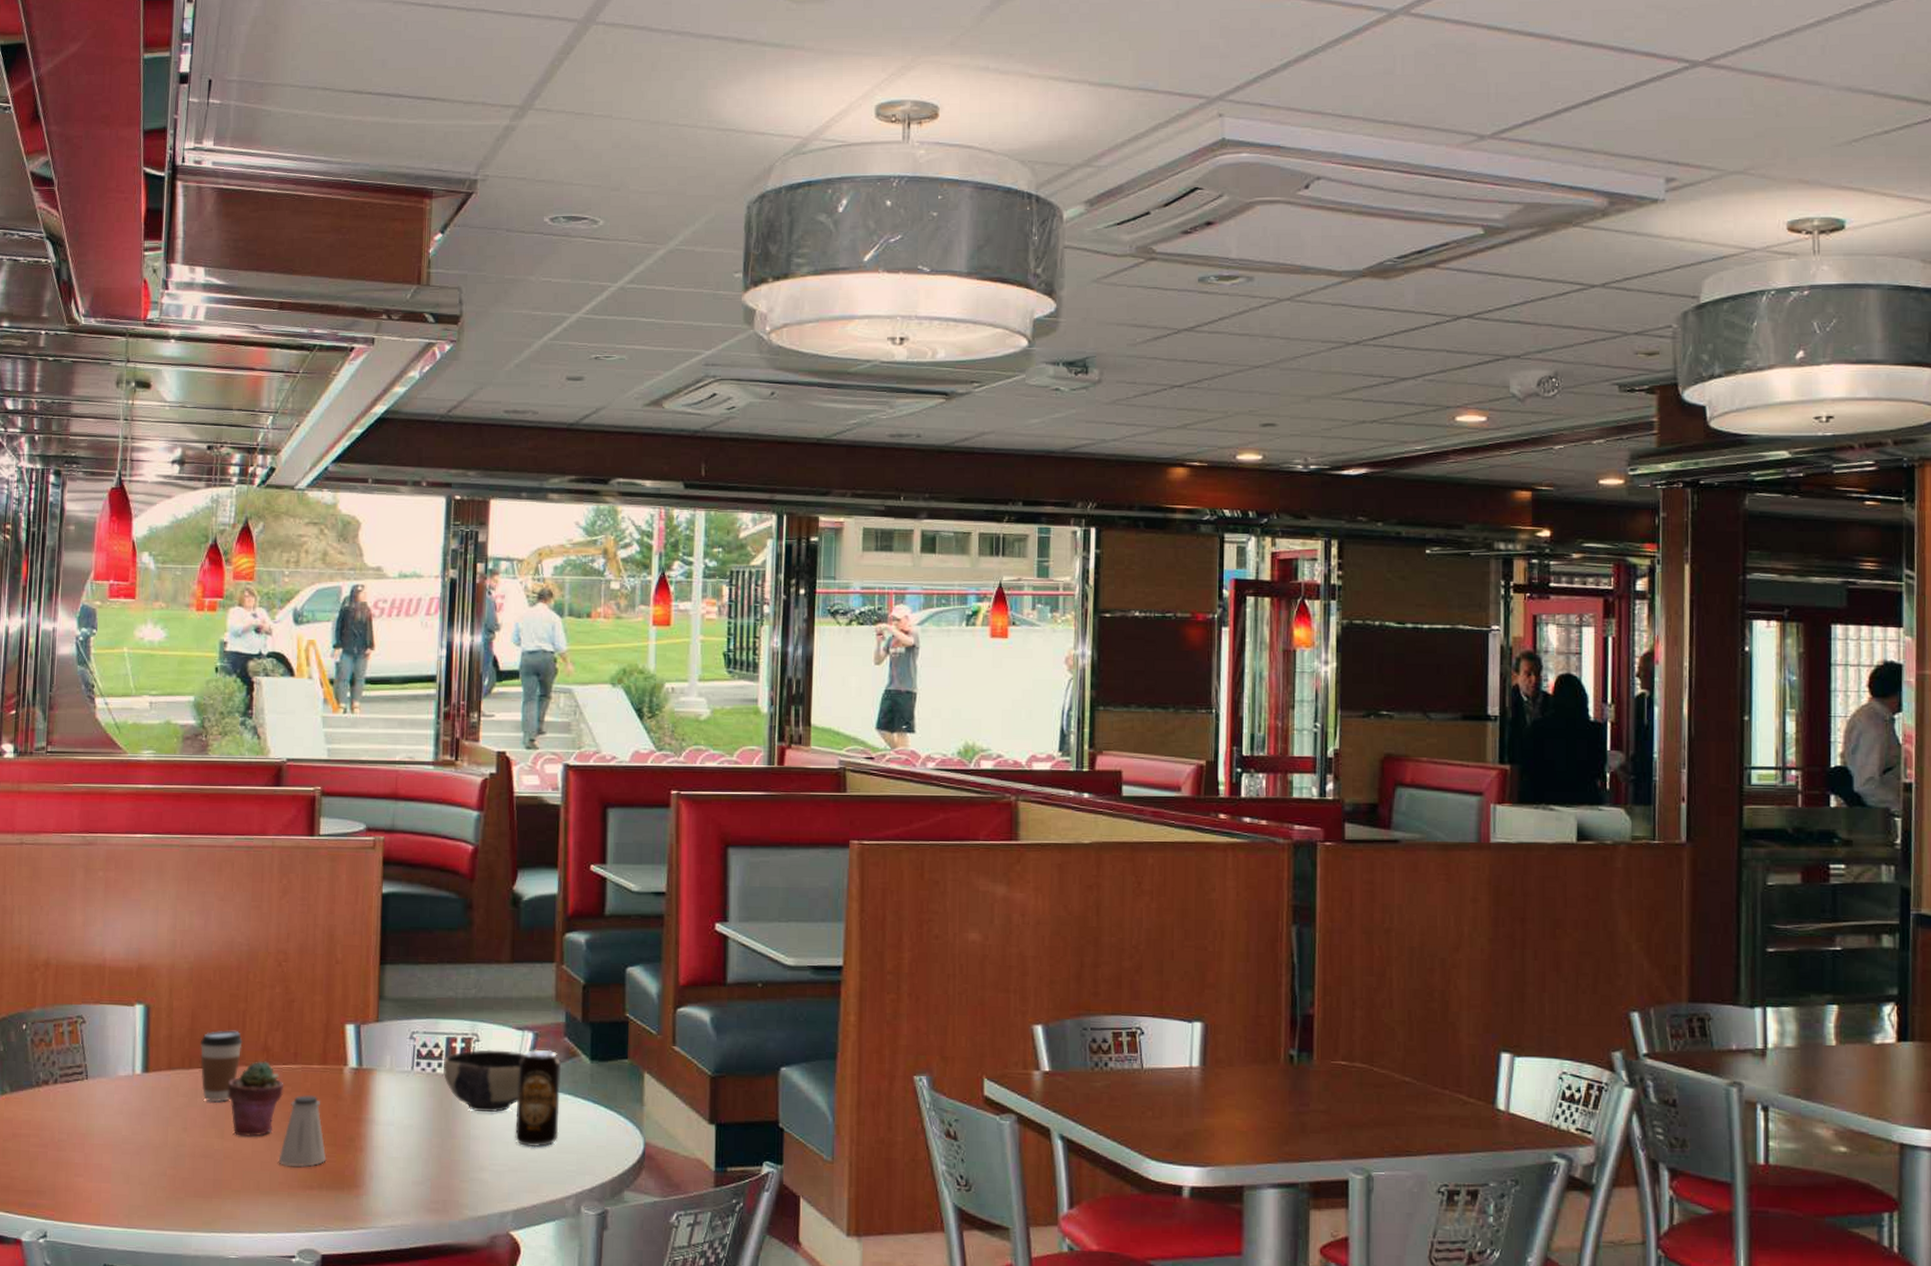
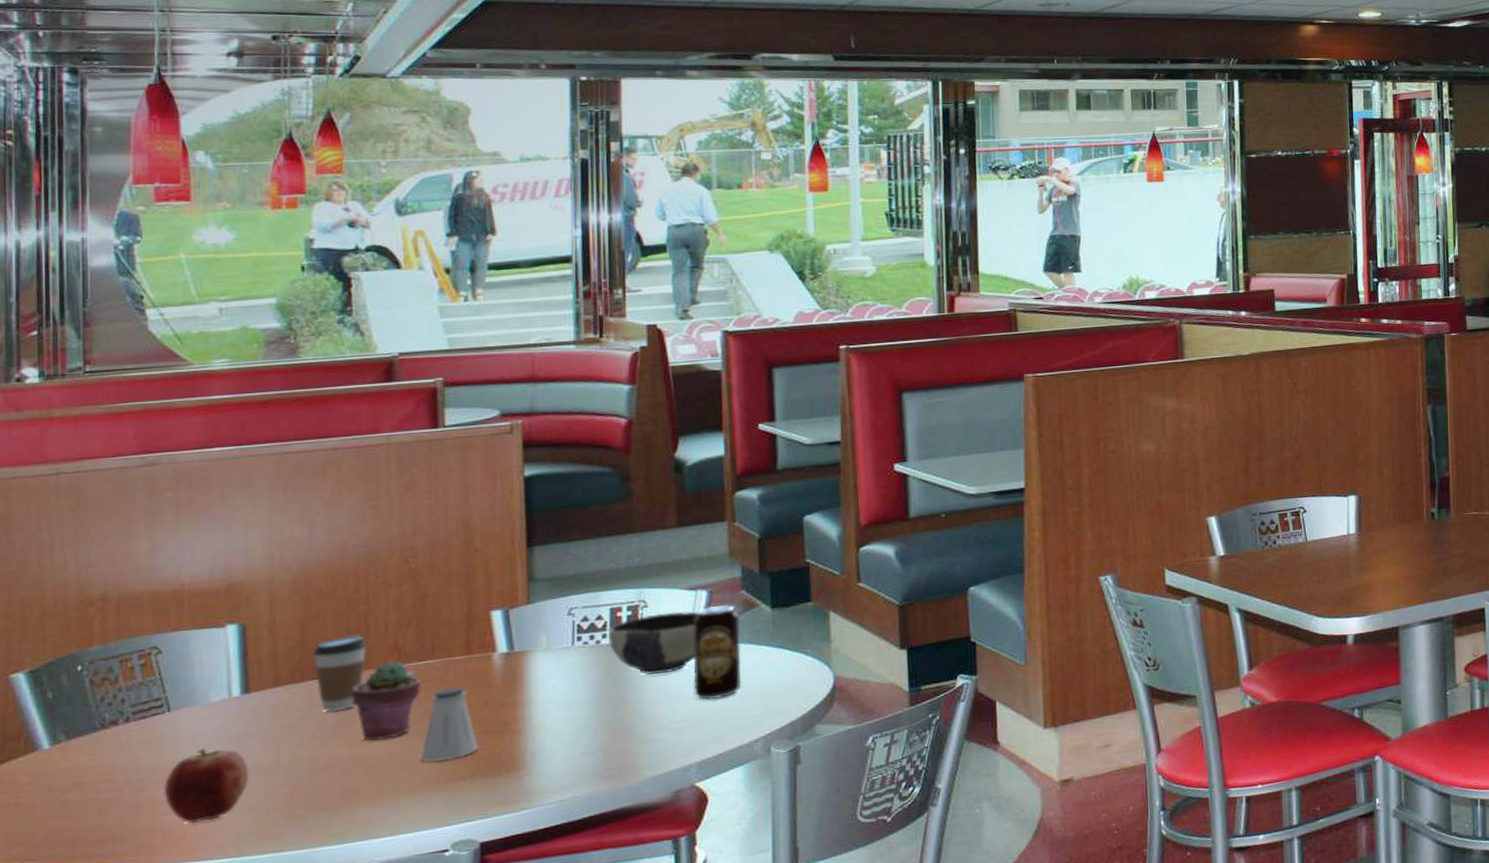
apple: none [77,1119,144,1189] -> present [163,748,250,823]

